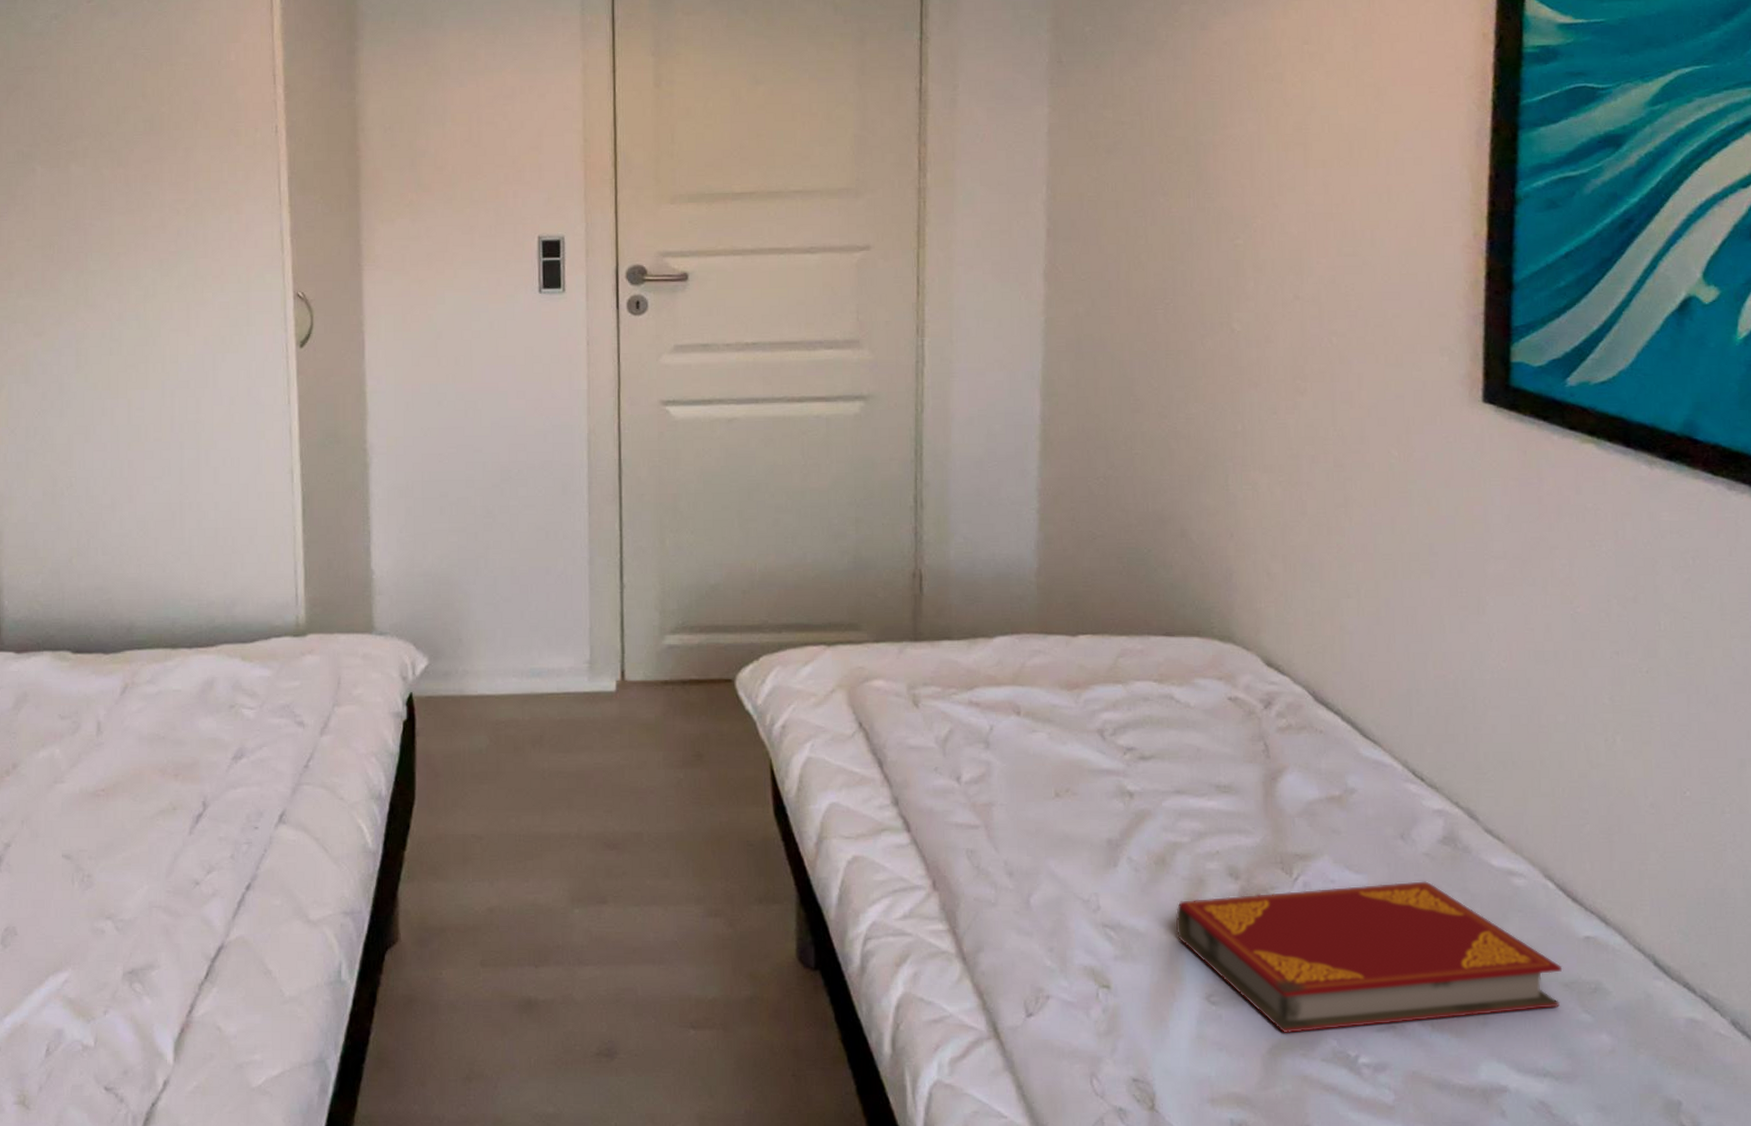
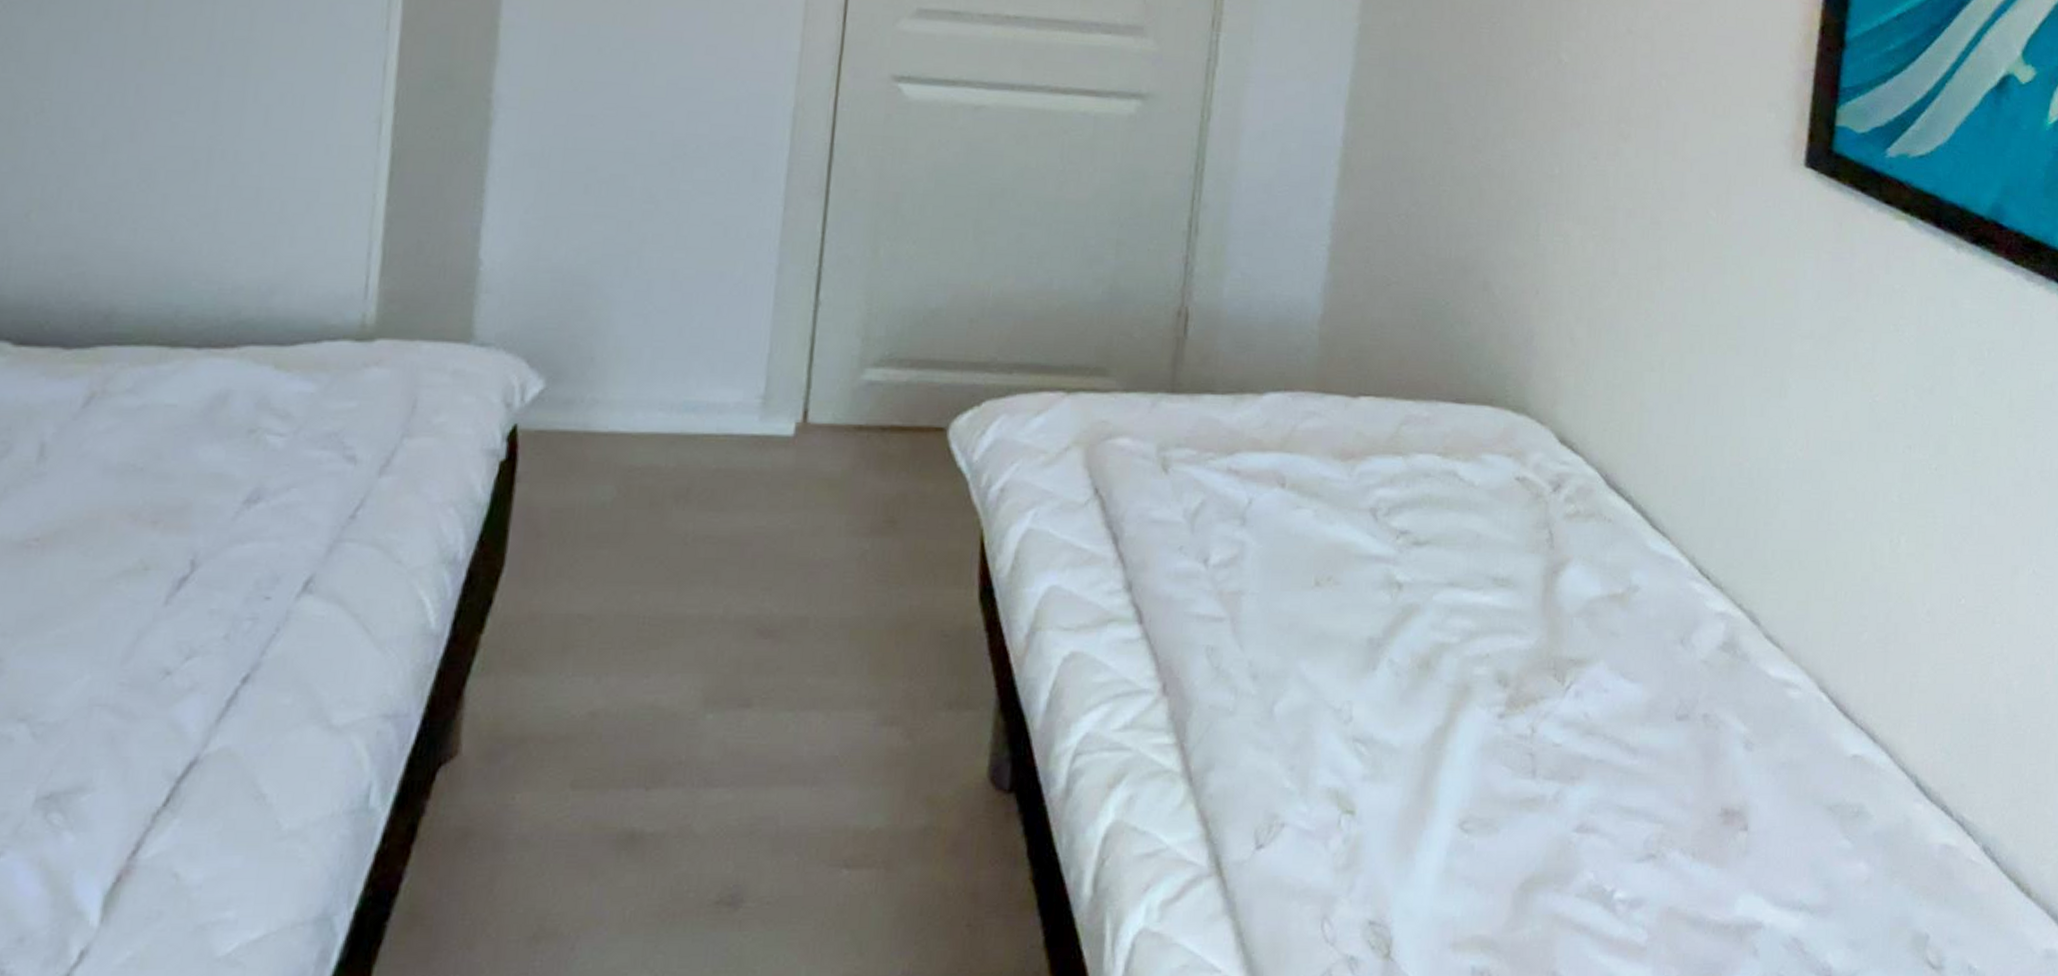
hardback book: present [1176,881,1563,1034] -> none [1433,692,1828,866]

